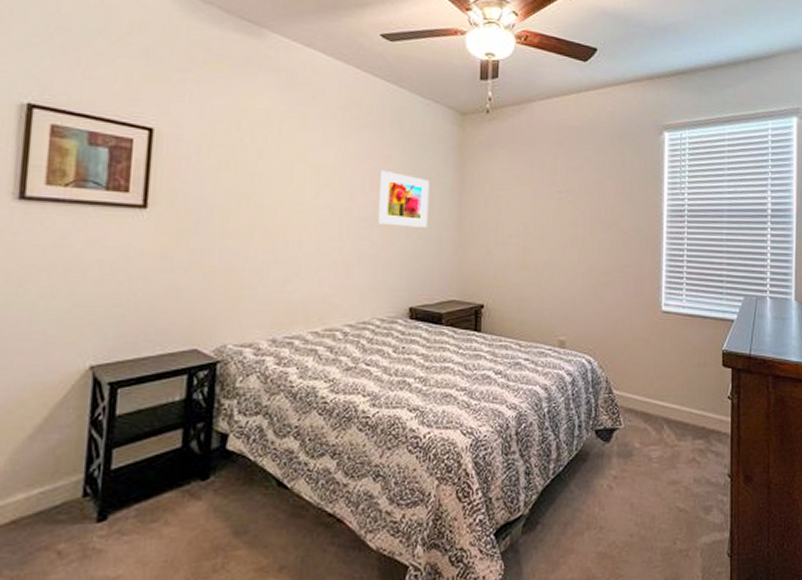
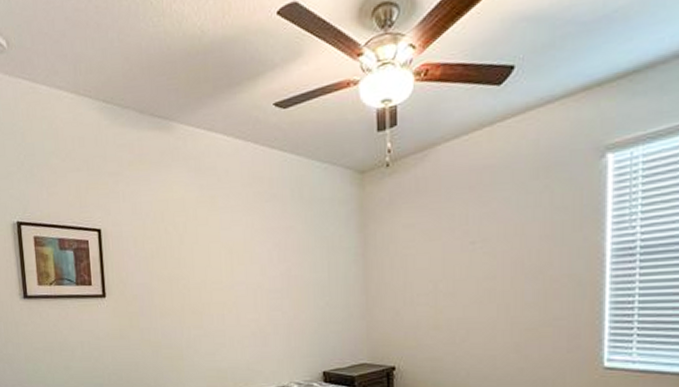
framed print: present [378,170,430,228] -> none [286,241,334,295]

